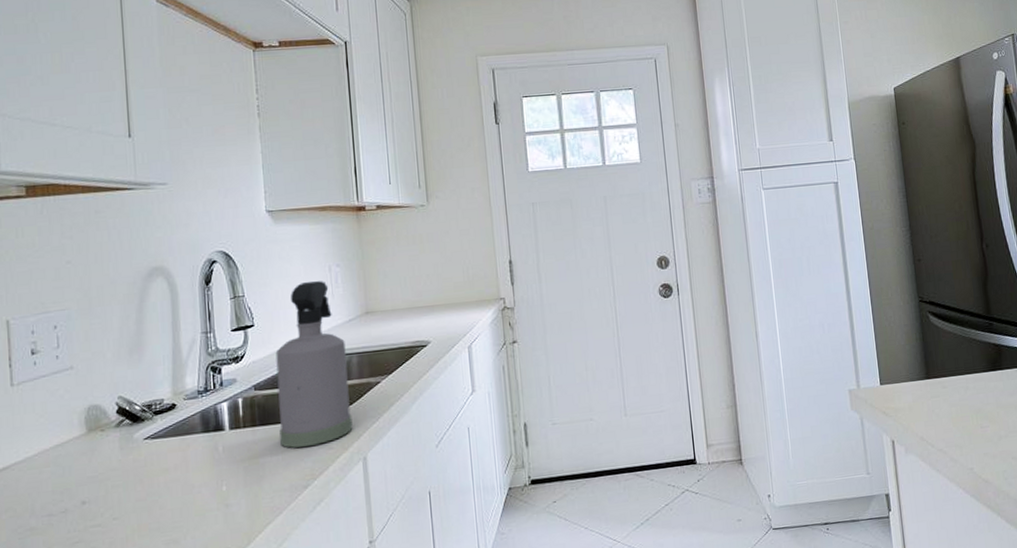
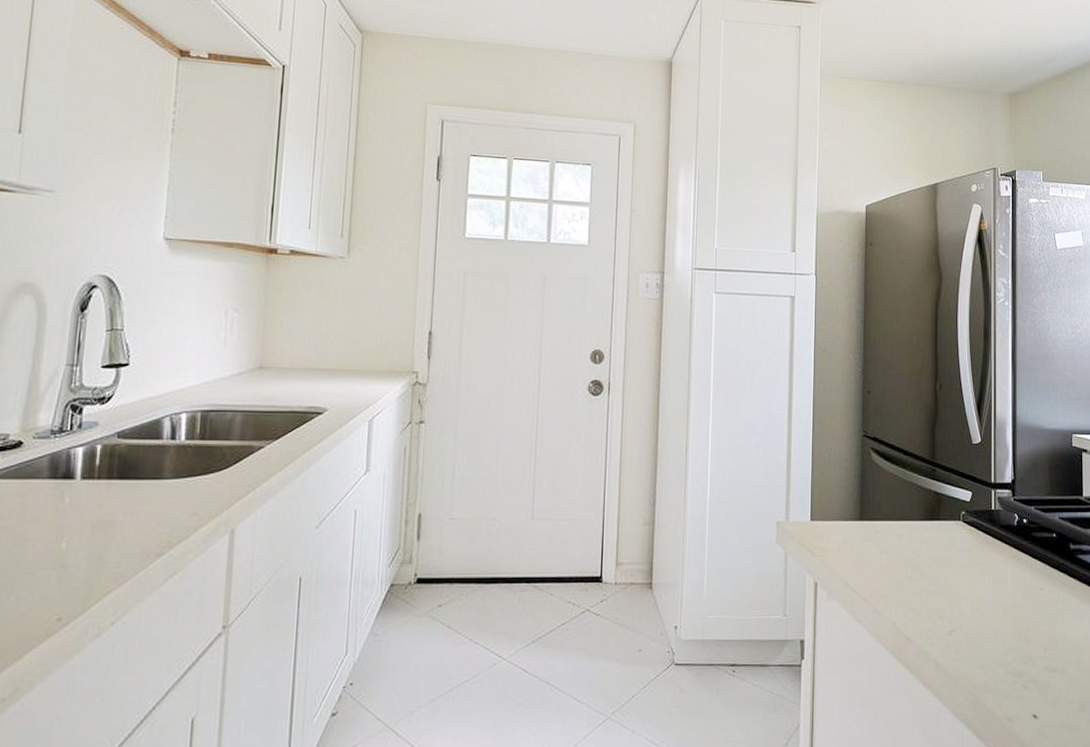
spray bottle: present [275,281,353,448] -> none [138,323,231,510]

